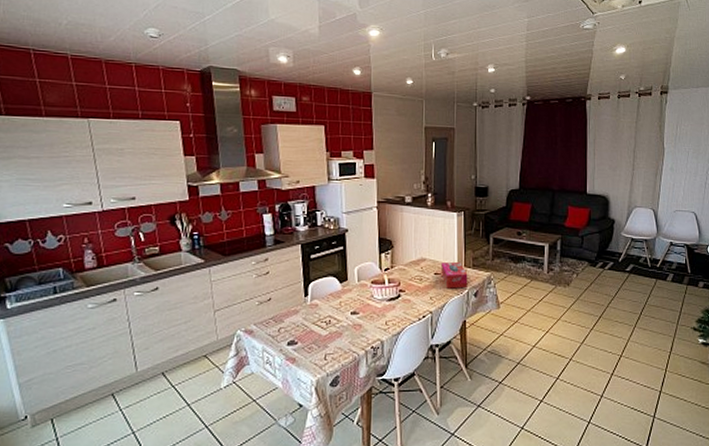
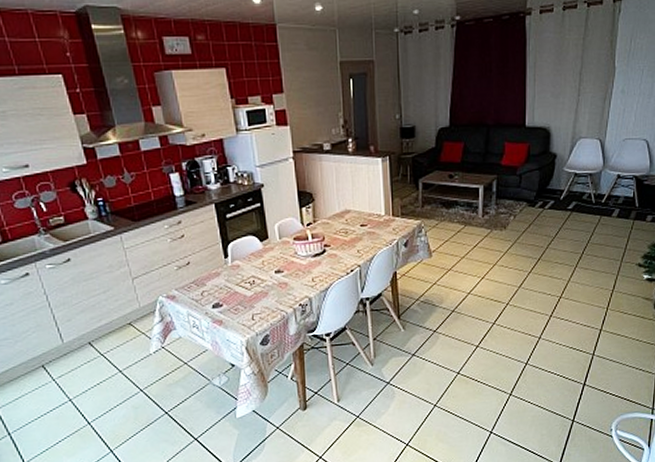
tissue box: present [441,261,468,289] -> none [367,211,397,240]

